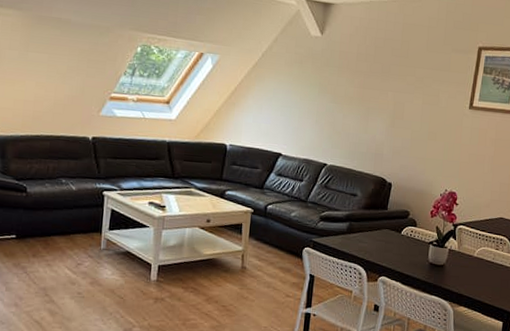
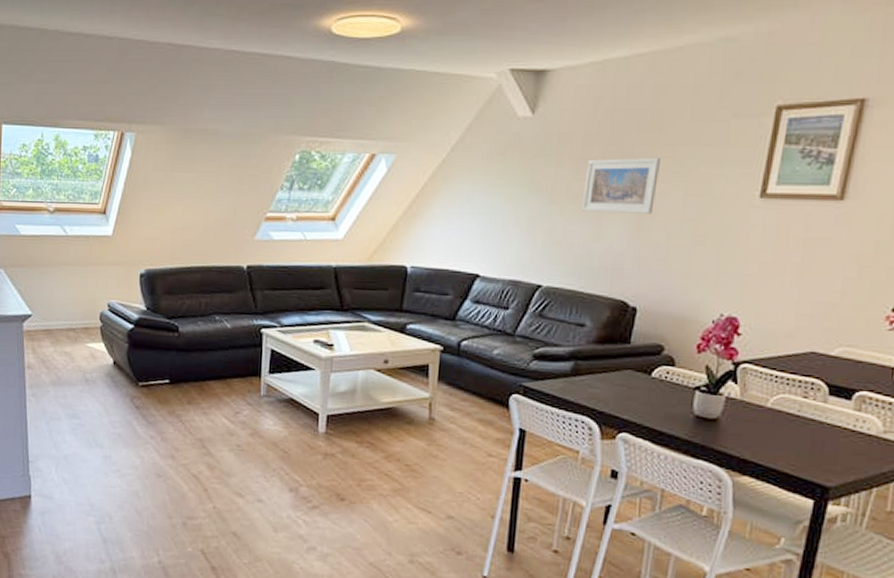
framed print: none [354,72,407,115] -> present [581,157,660,214]

